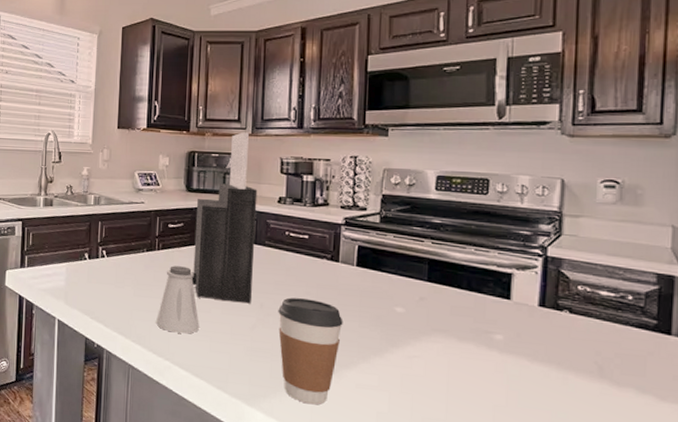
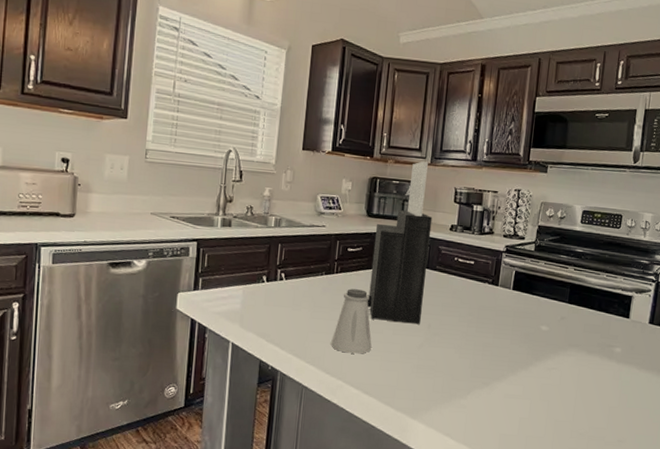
coffee cup: present [278,297,343,405] -> none [443,318,498,415]

